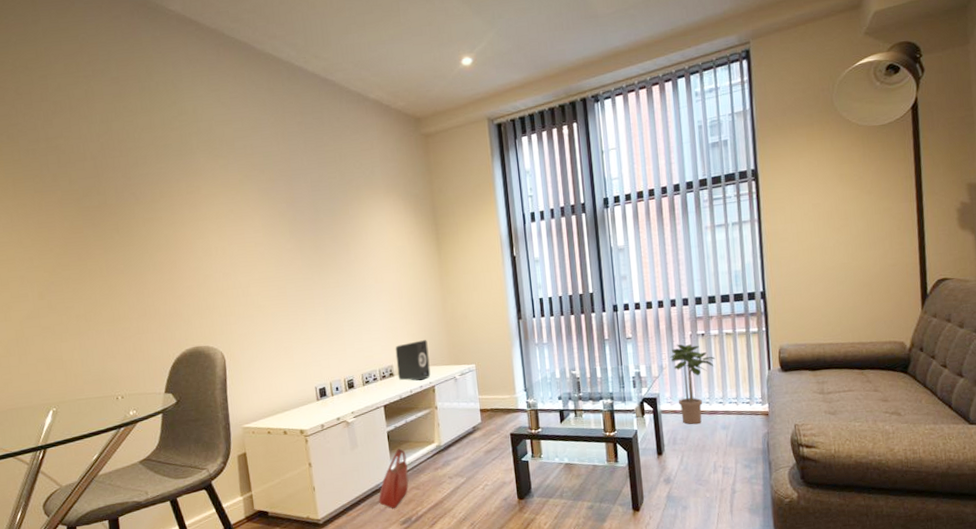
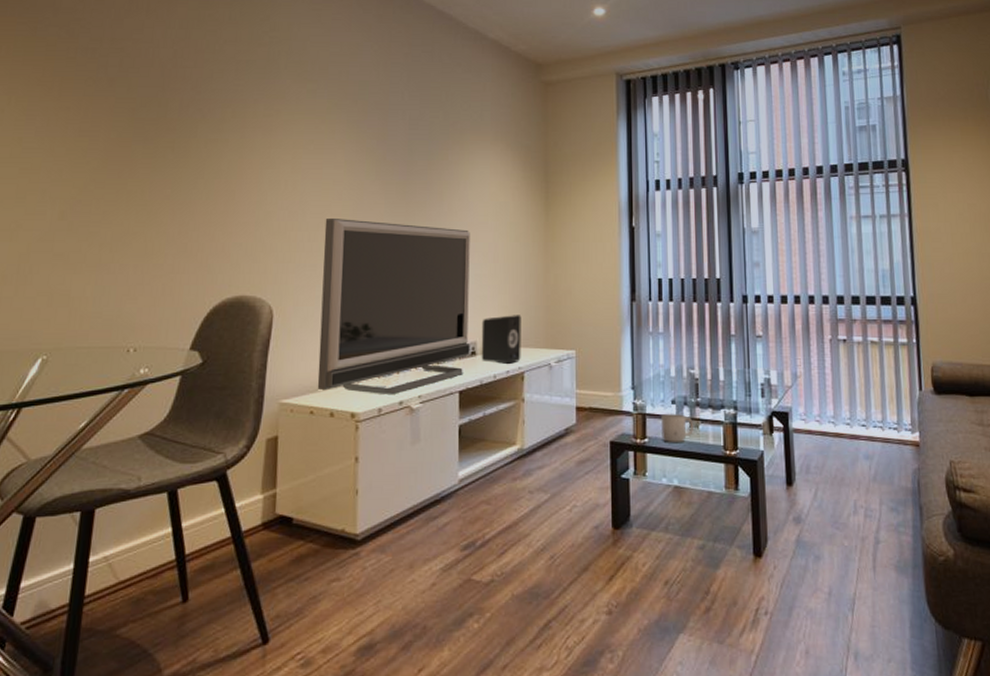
television: none [254,273,389,415] -> present [317,217,470,394]
handbag: present [379,448,410,509] -> none [437,448,480,527]
mug: none [550,407,579,430] -> present [660,413,695,443]
potted plant: present [669,344,716,425] -> none [805,349,859,451]

